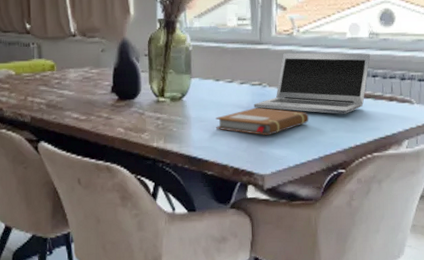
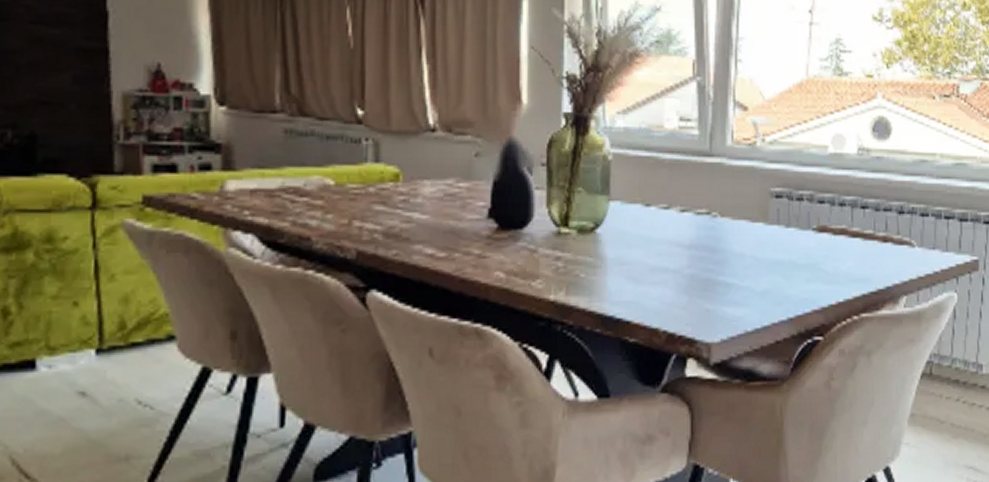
notebook: present [215,107,309,136] -> none [642,246,776,287]
laptop: present [254,53,371,114] -> none [699,170,860,259]

